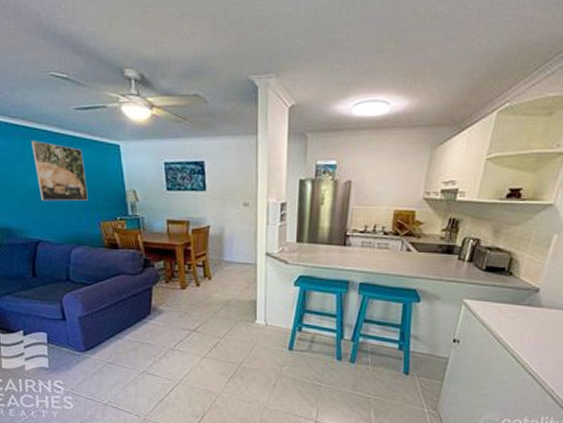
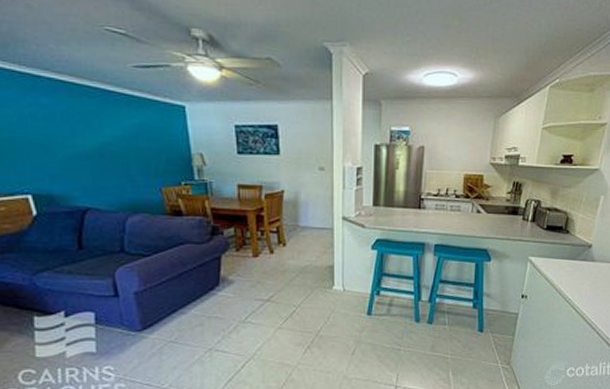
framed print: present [31,140,88,202] -> none [80,98,148,165]

